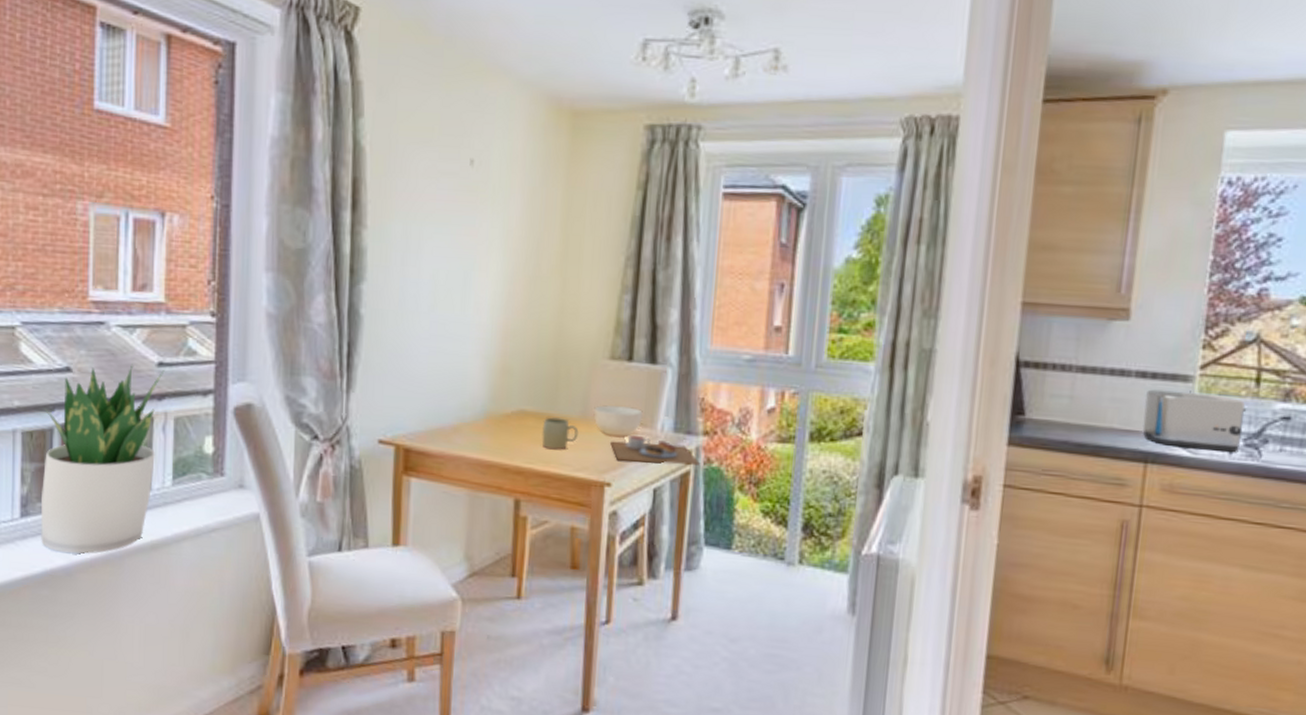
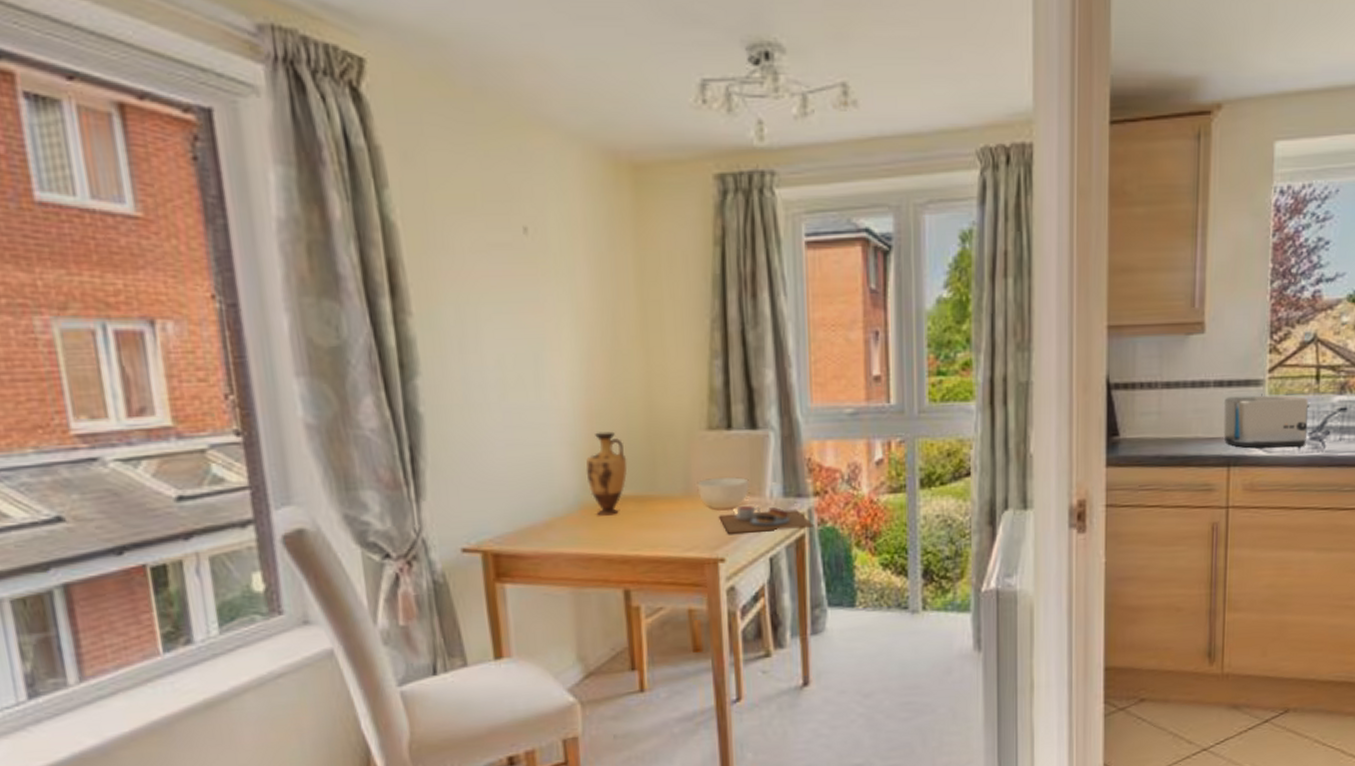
planter: present [41,364,165,555] -> none [37,502,195,731]
vase: none [495,349,533,428] -> present [586,431,628,516]
mug: present [542,417,579,450] -> none [644,498,684,533]

